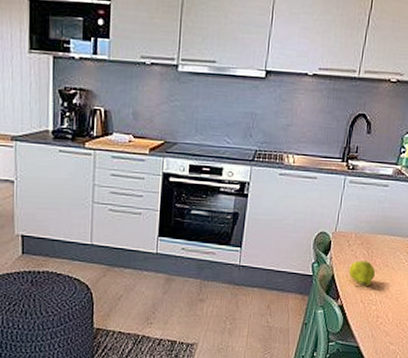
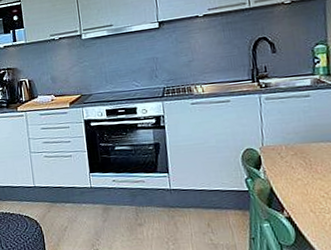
fruit: present [349,260,375,288] -> none [288,170,320,198]

